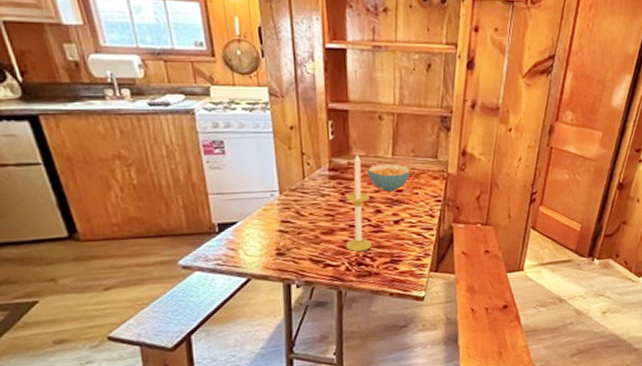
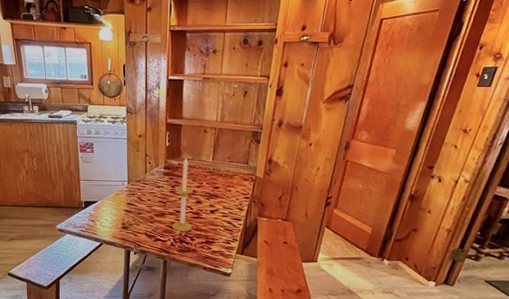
cereal bowl: present [367,164,410,192] -> none [192,166,226,187]

